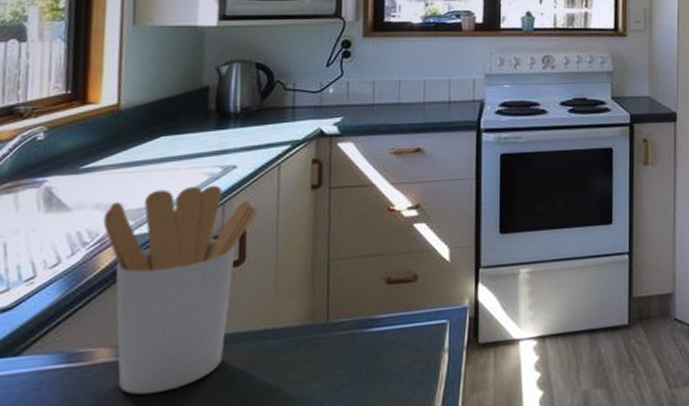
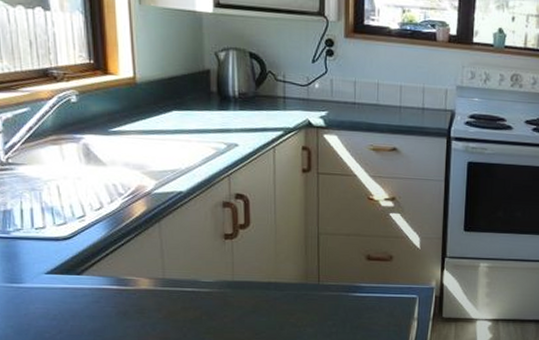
utensil holder: present [103,185,258,395] -> none [133,157,258,317]

